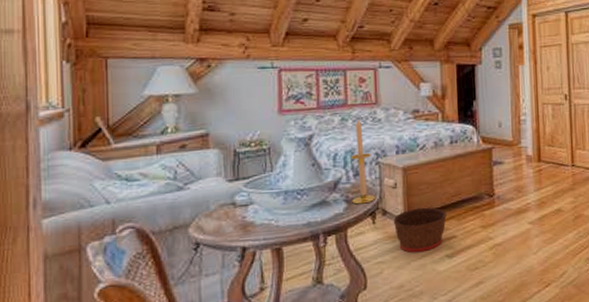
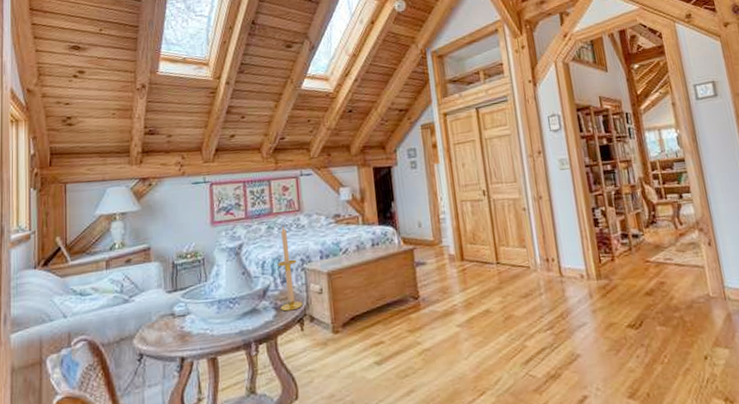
basket: present [393,207,447,253] -> none [320,312,373,360]

